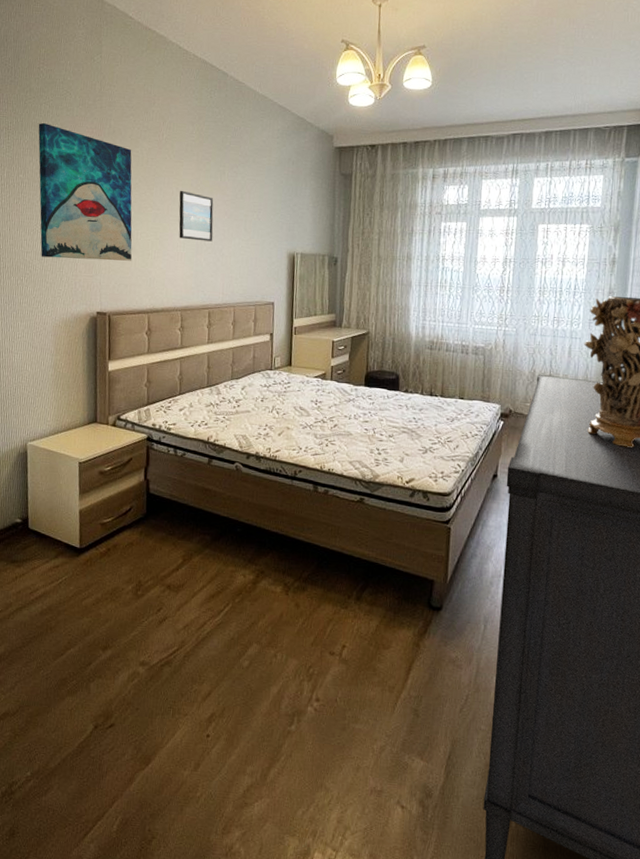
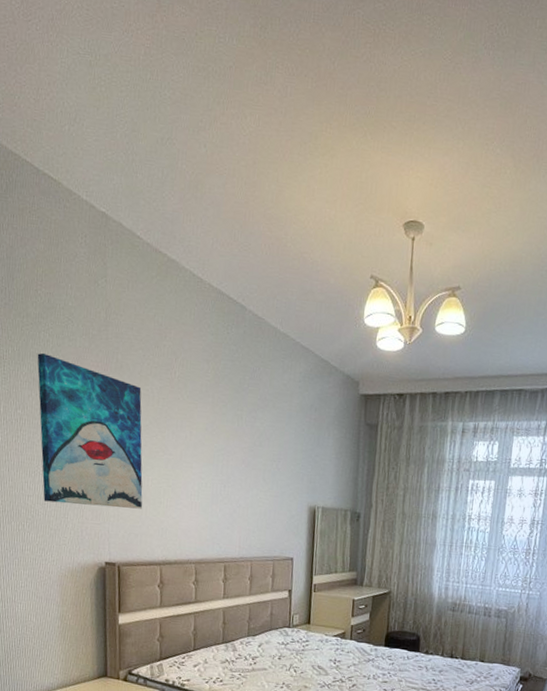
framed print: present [179,190,214,242] -> none [193,434,230,492]

